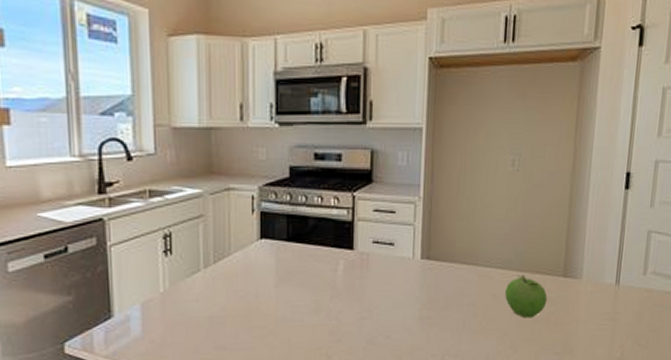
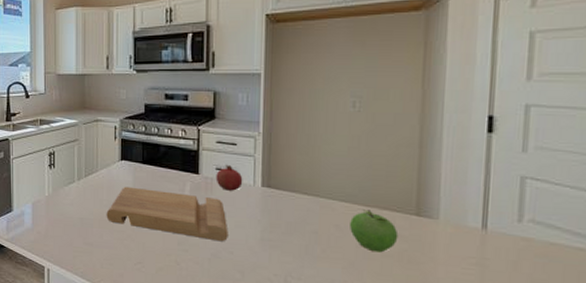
cutting board: none [242,271,385,326] -> present [106,186,228,242]
fruit: none [372,235,402,267] -> present [215,164,243,191]

